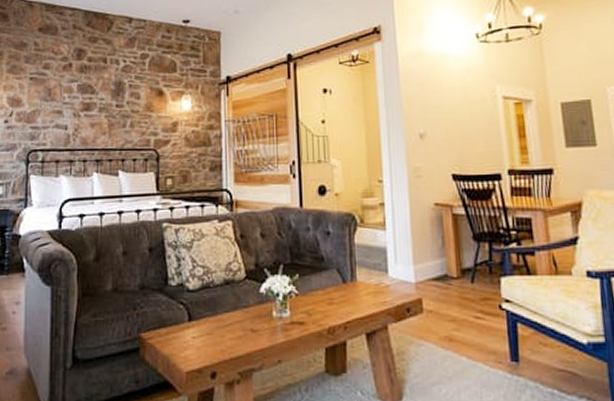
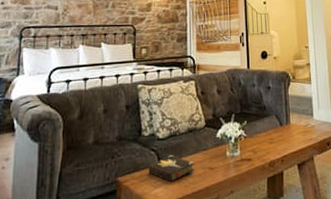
hardback book: none [176,311,233,344] -> present [148,155,195,183]

